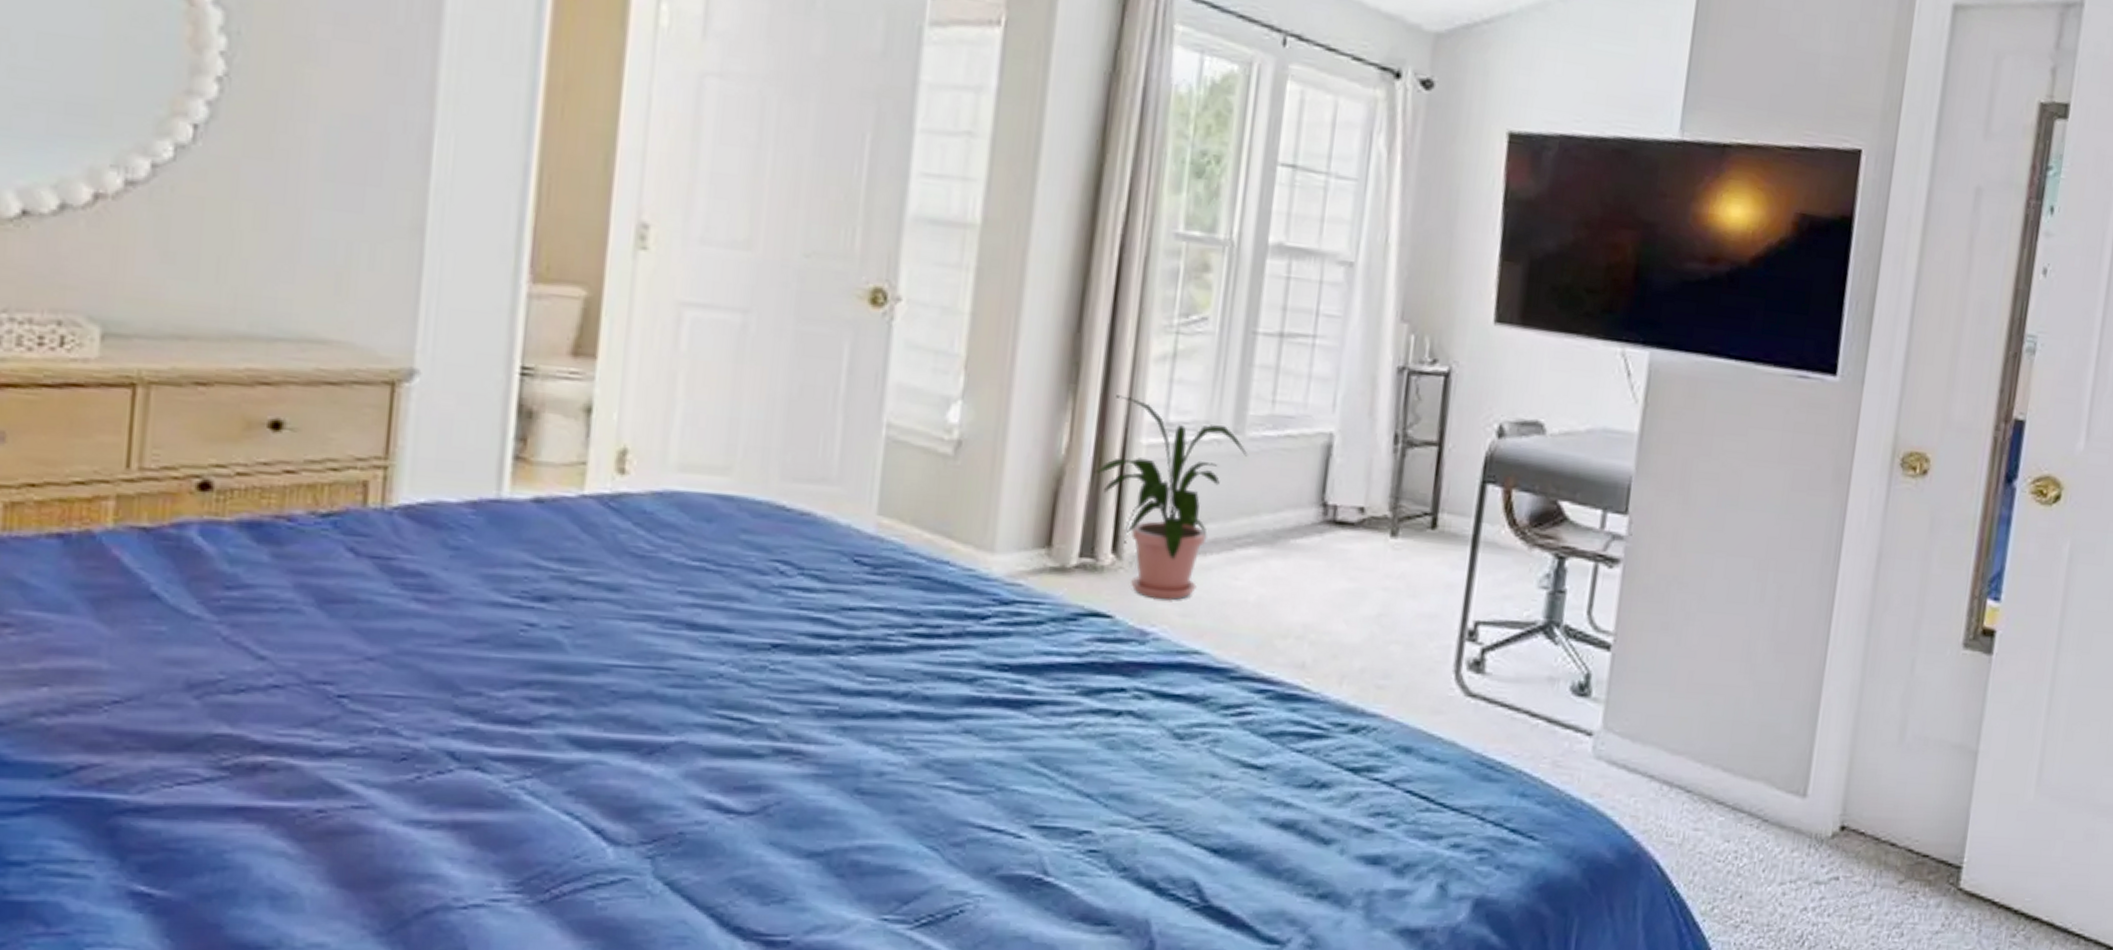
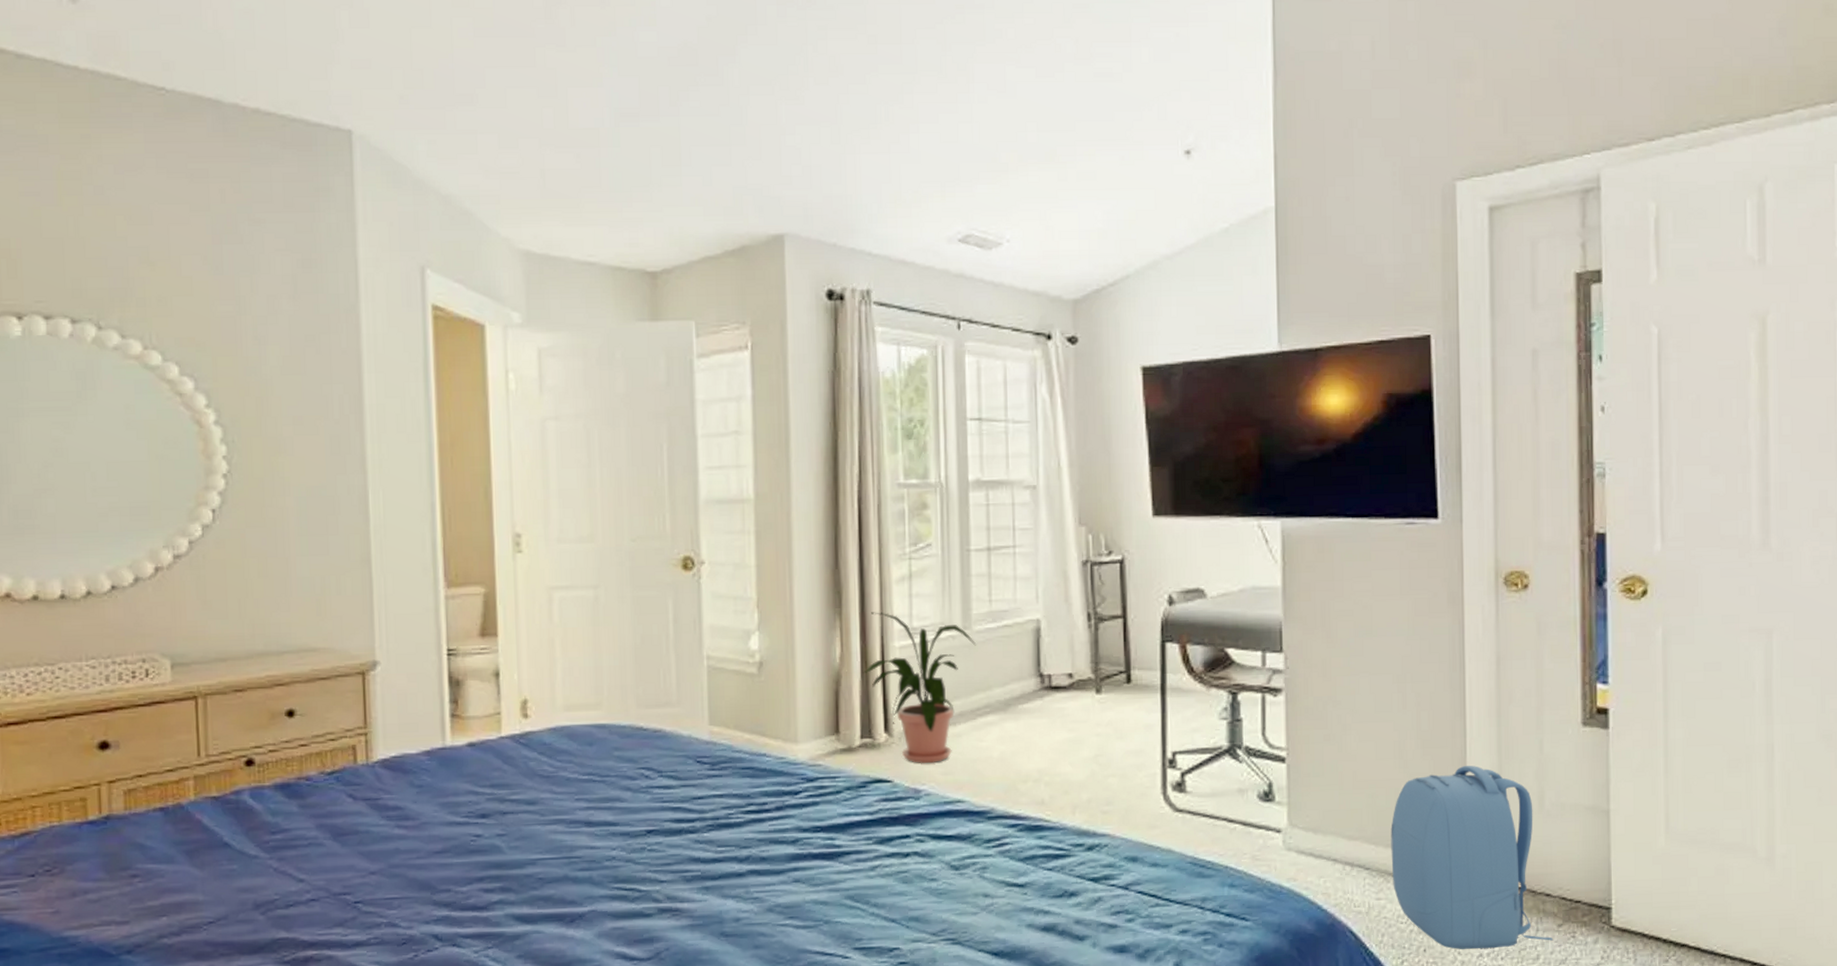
backpack: none [1715,679,1892,903] -> present [1391,766,1554,950]

